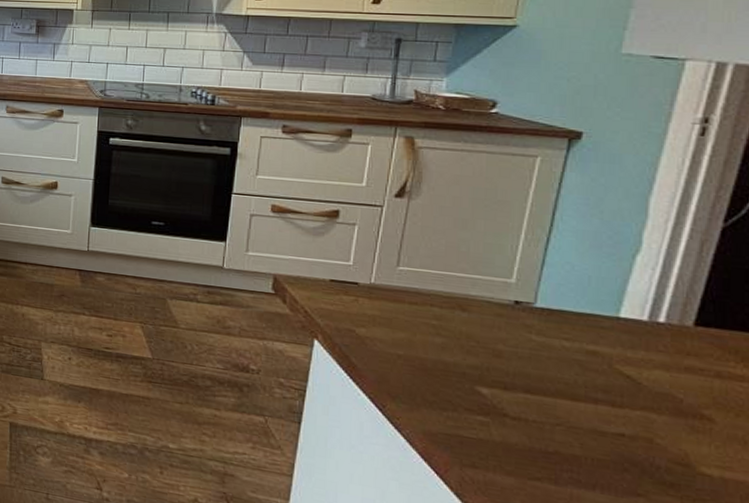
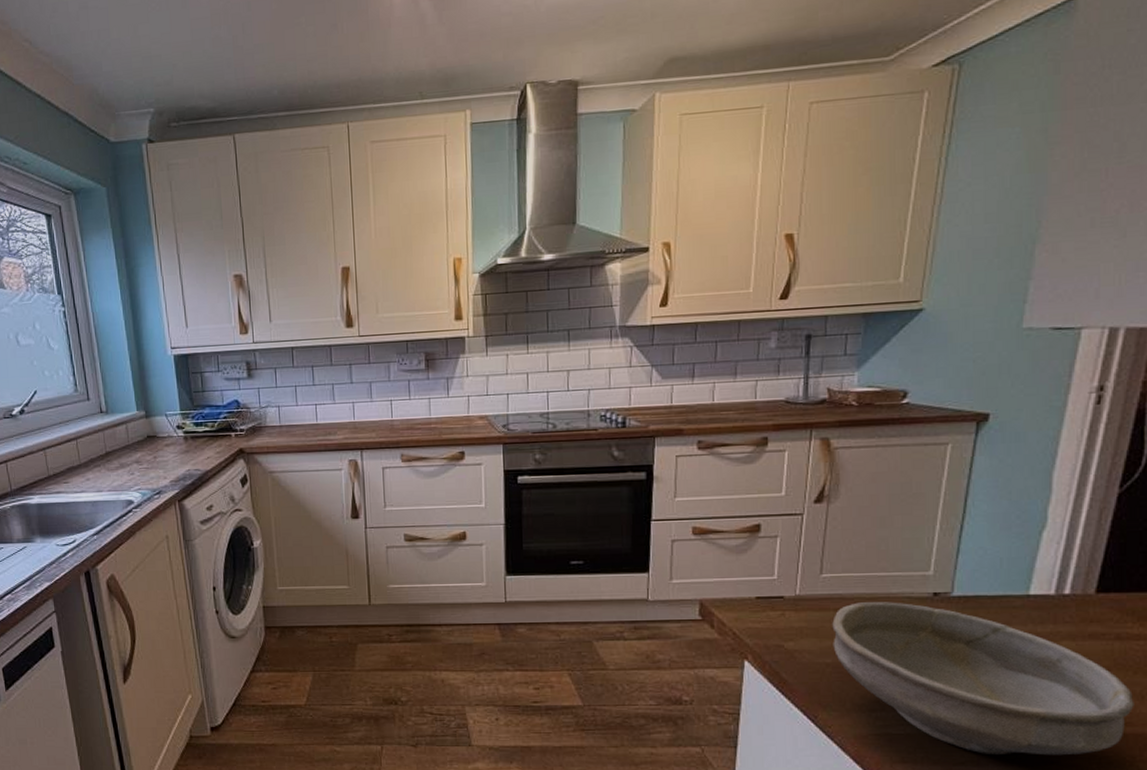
bowl: none [406,299,736,493] -> present [832,602,1134,756]

